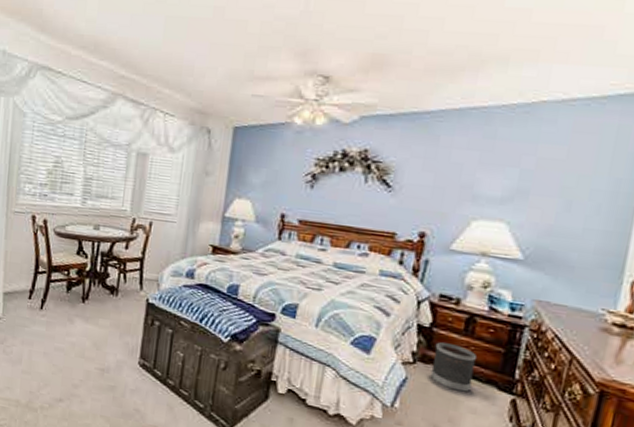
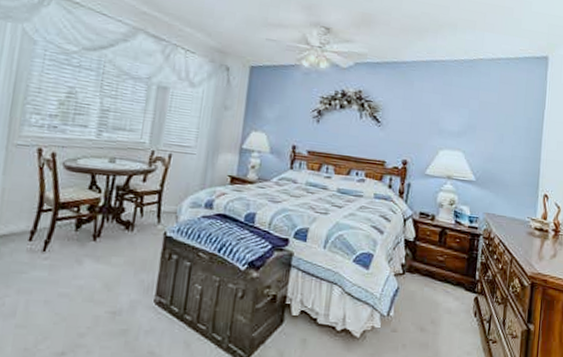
wastebasket: present [430,342,478,392] -> none [416,253,449,295]

